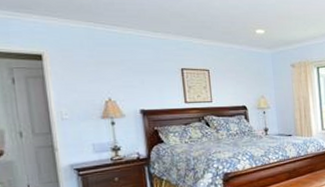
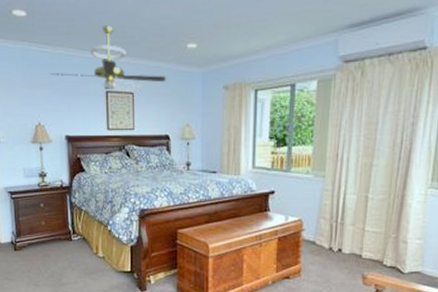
ceiling fan: none [119,11,240,70] -> present [49,25,167,93]

